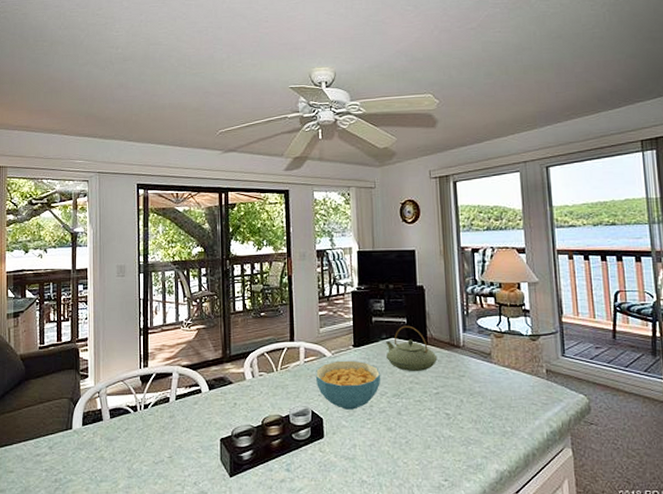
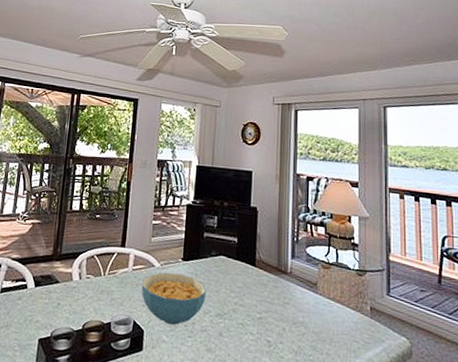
teapot: present [386,325,438,371] -> none [214,244,264,293]

